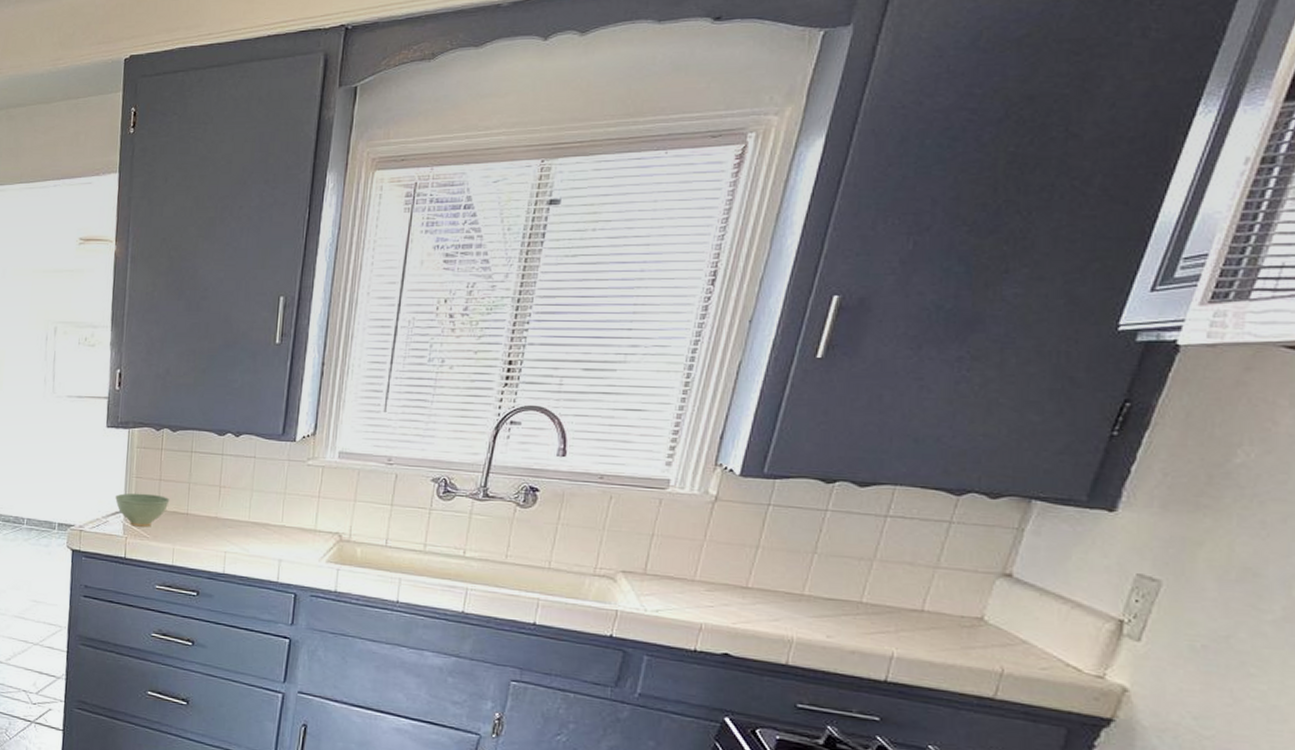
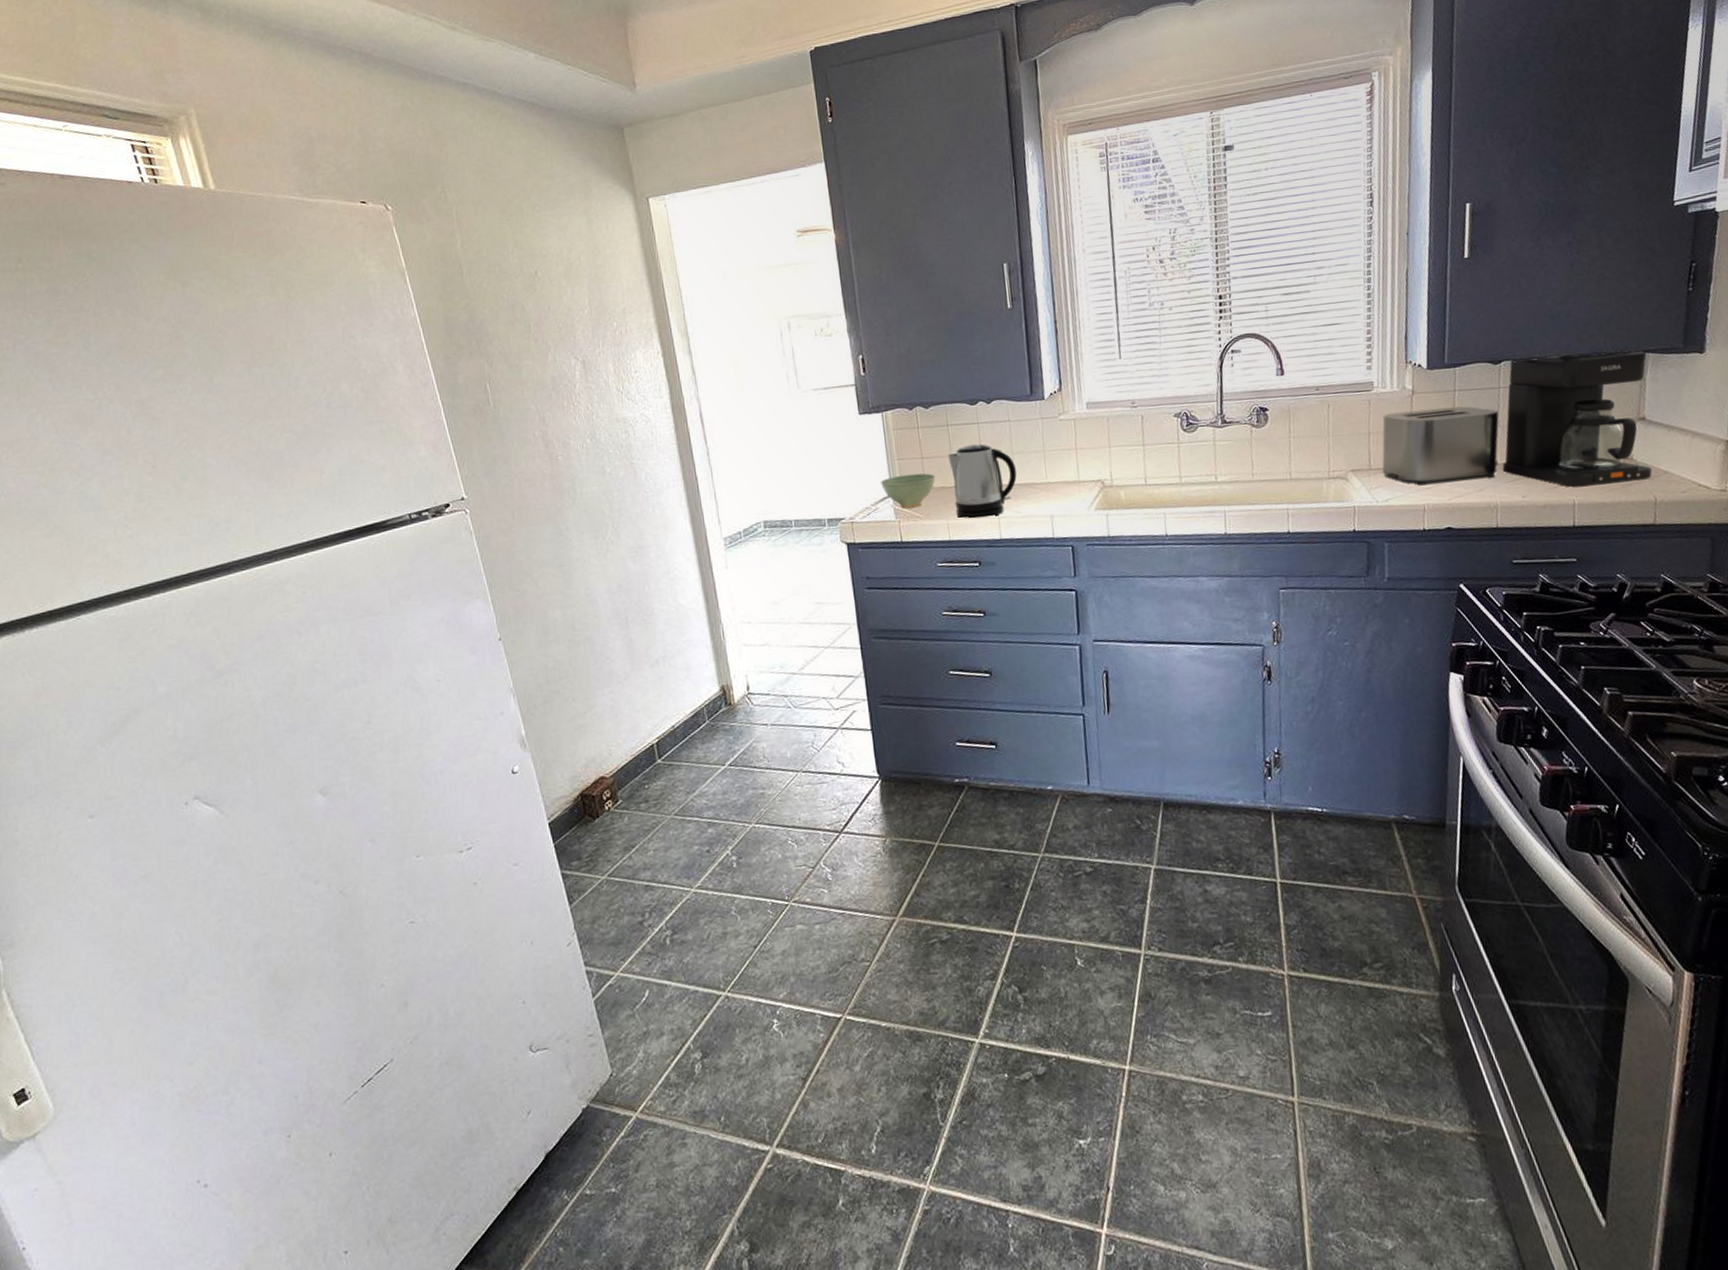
kettle: none [183,475,253,550] -> present [948,444,1017,519]
toaster: none [658,517,819,609] -> present [1382,406,1500,486]
coffee maker: none [809,483,1032,646] -> present [1502,350,1653,487]

